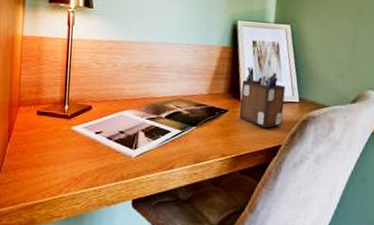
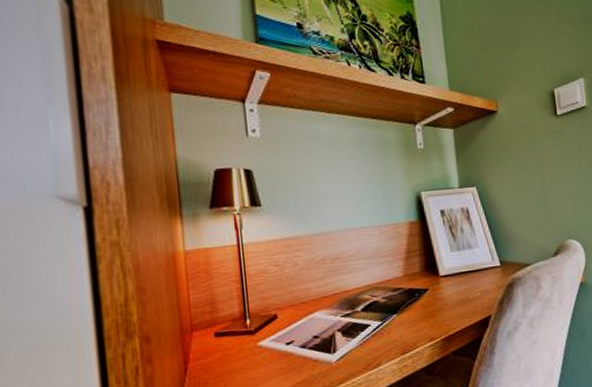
desk organizer: present [239,67,285,129] -> none [438,238,488,301]

